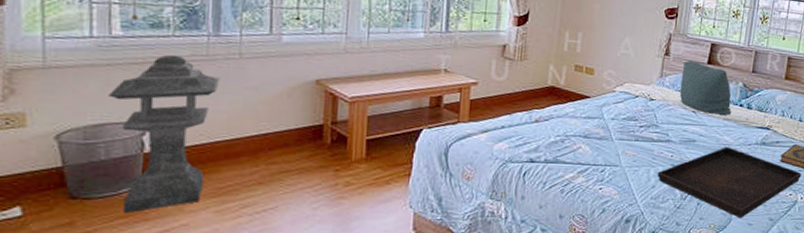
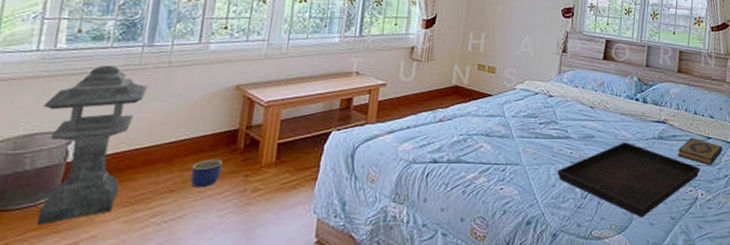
planter: none [278,153,310,181] -> present [190,159,223,188]
cushion: present [679,60,732,115] -> none [577,56,628,110]

